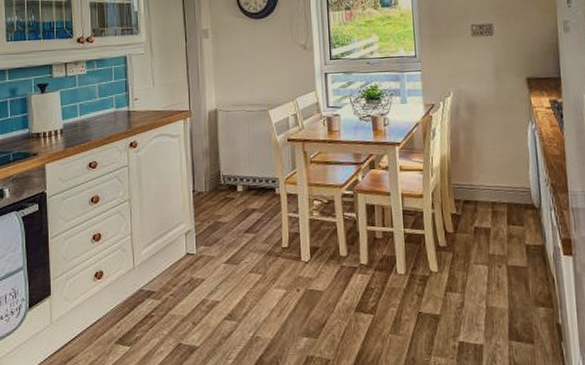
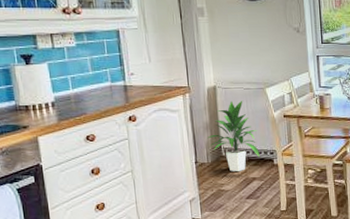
indoor plant: none [205,124,260,202] -> present [206,100,260,172]

